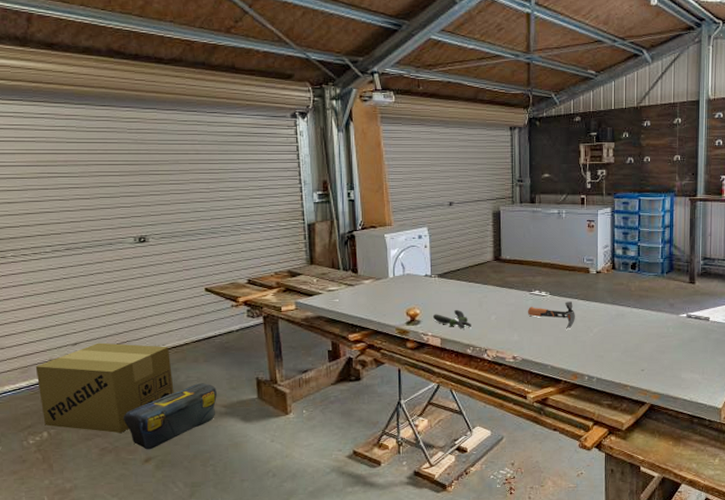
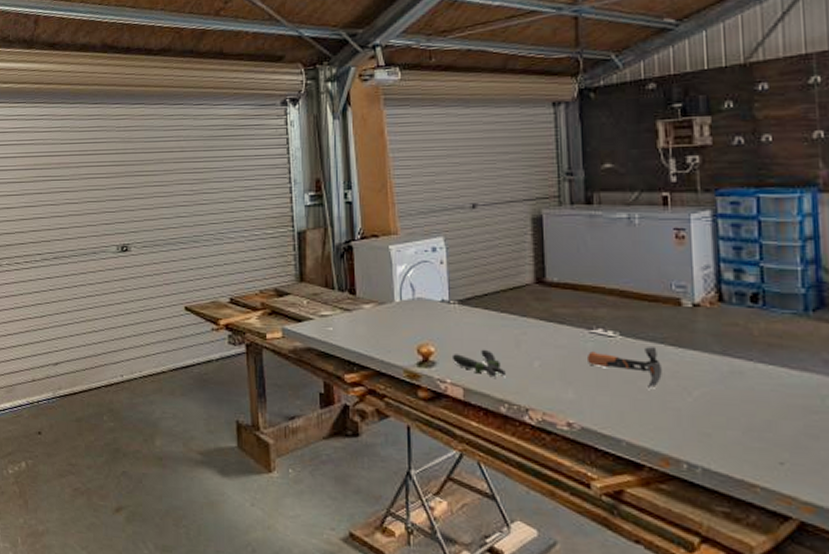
cardboard box: present [35,342,174,434] -> none [19,364,149,473]
toolbox: present [123,383,217,450] -> none [96,421,193,497]

